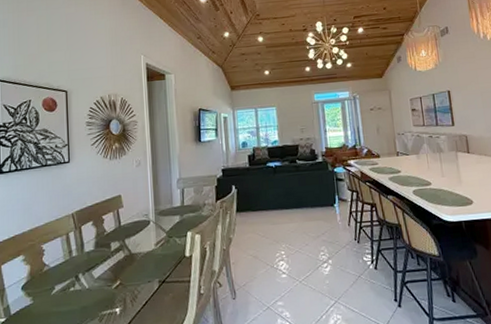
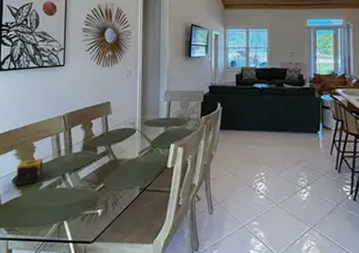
candle: none [25,261,55,293] -> present [16,159,44,186]

